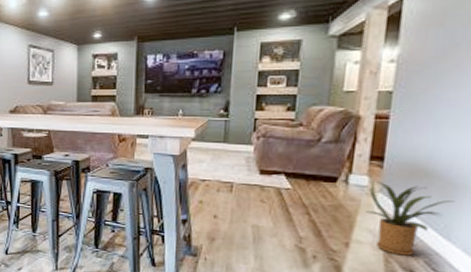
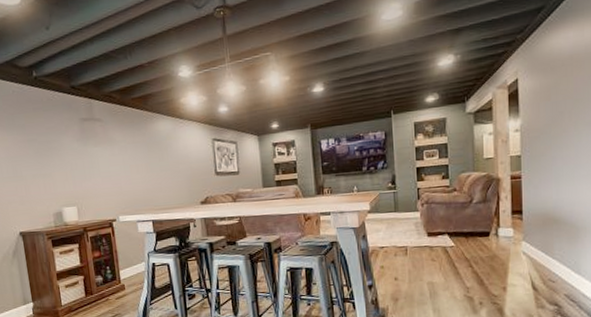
house plant: present [365,179,454,256] -> none [515,230,578,292]

